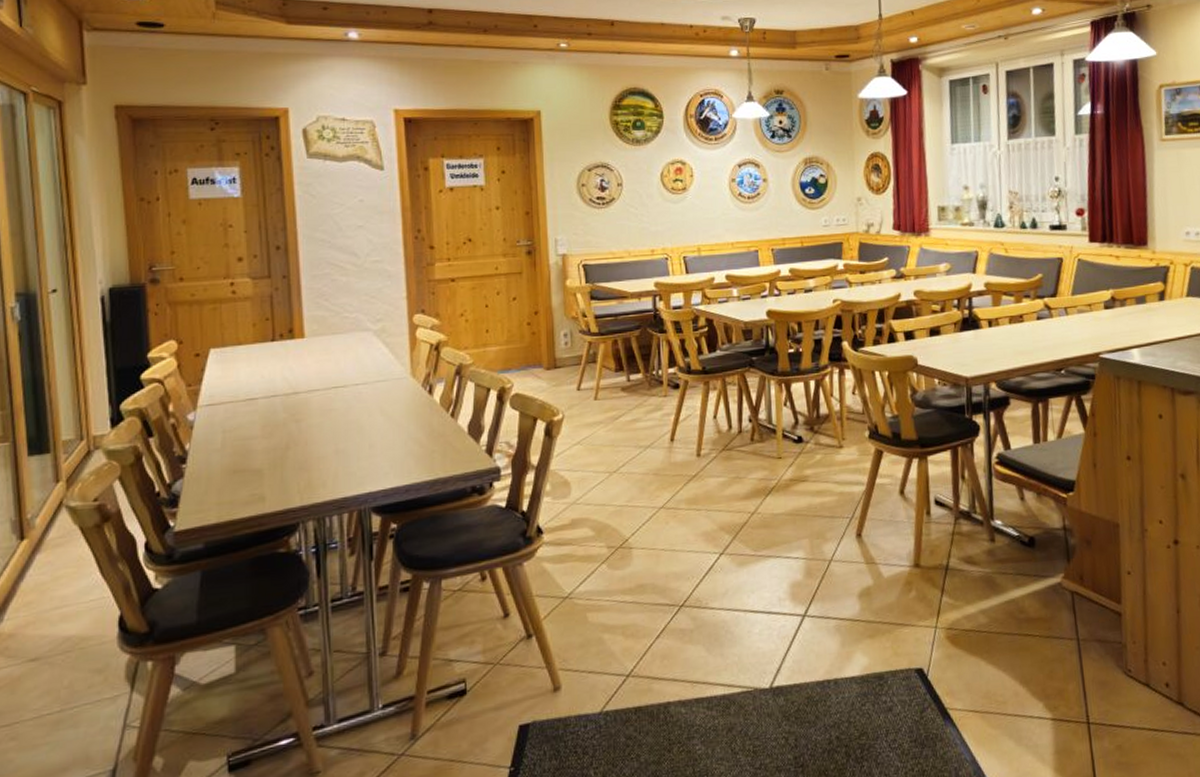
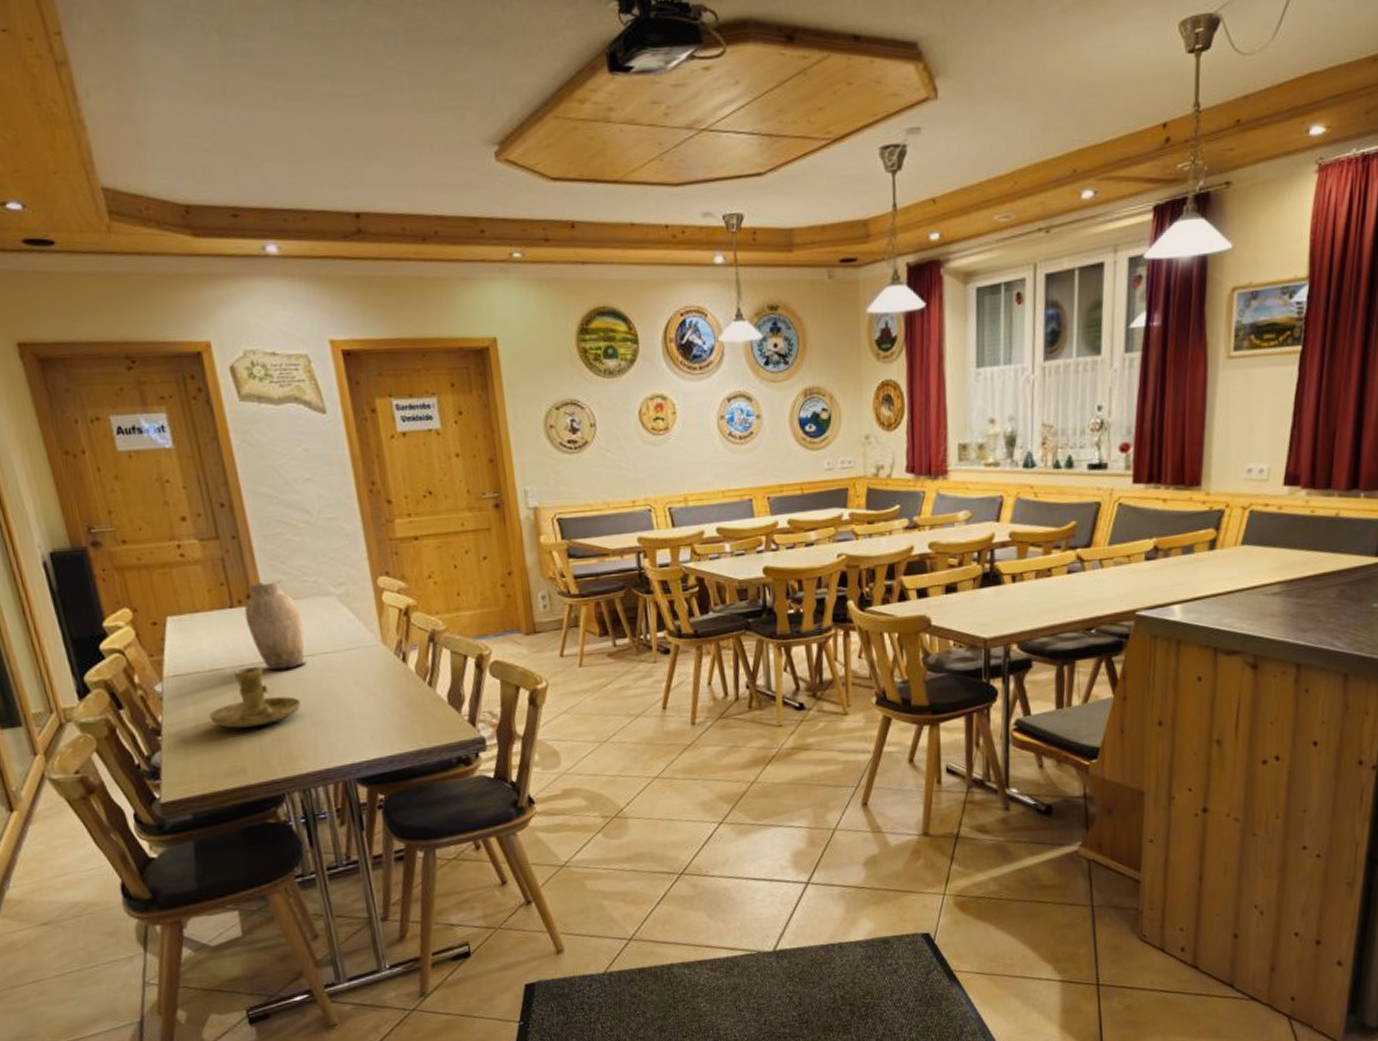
candle holder: none [236,397,326,457] -> present [209,667,301,729]
vase: none [284,316,338,401] -> present [244,580,307,670]

